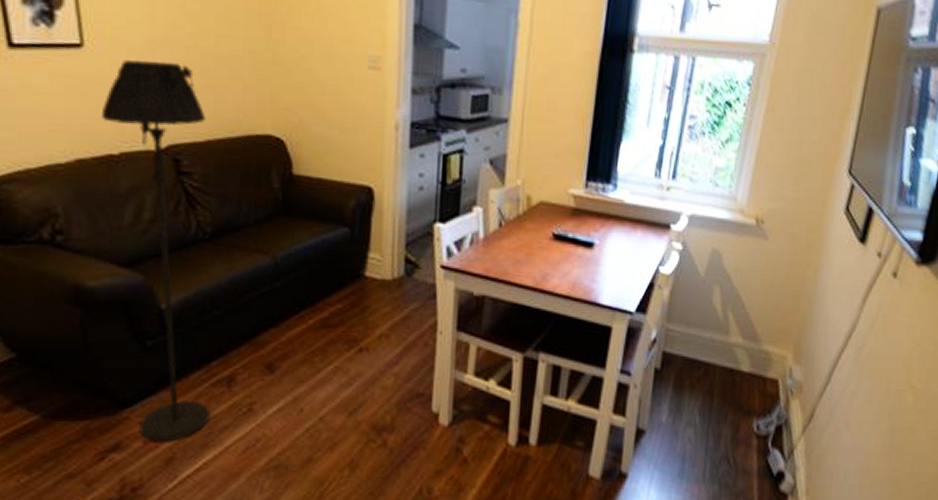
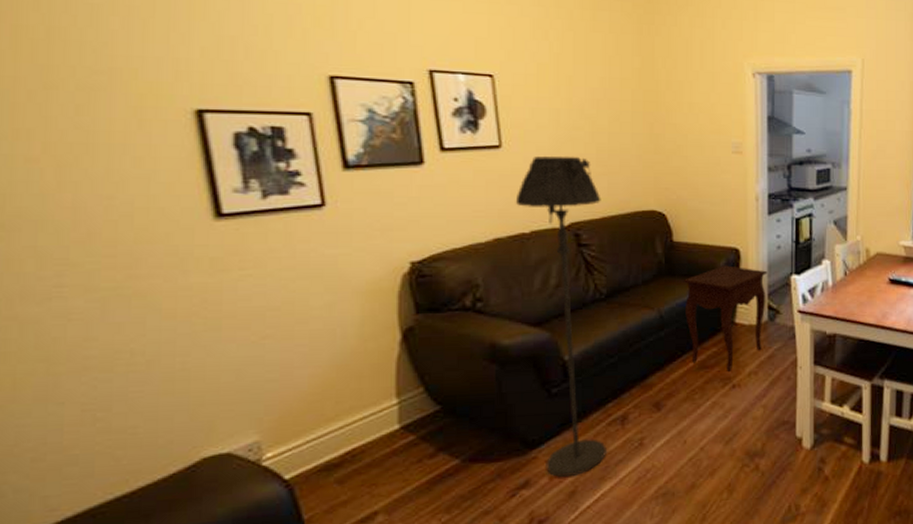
side table: none [303,207,406,334] -> present [683,265,768,373]

